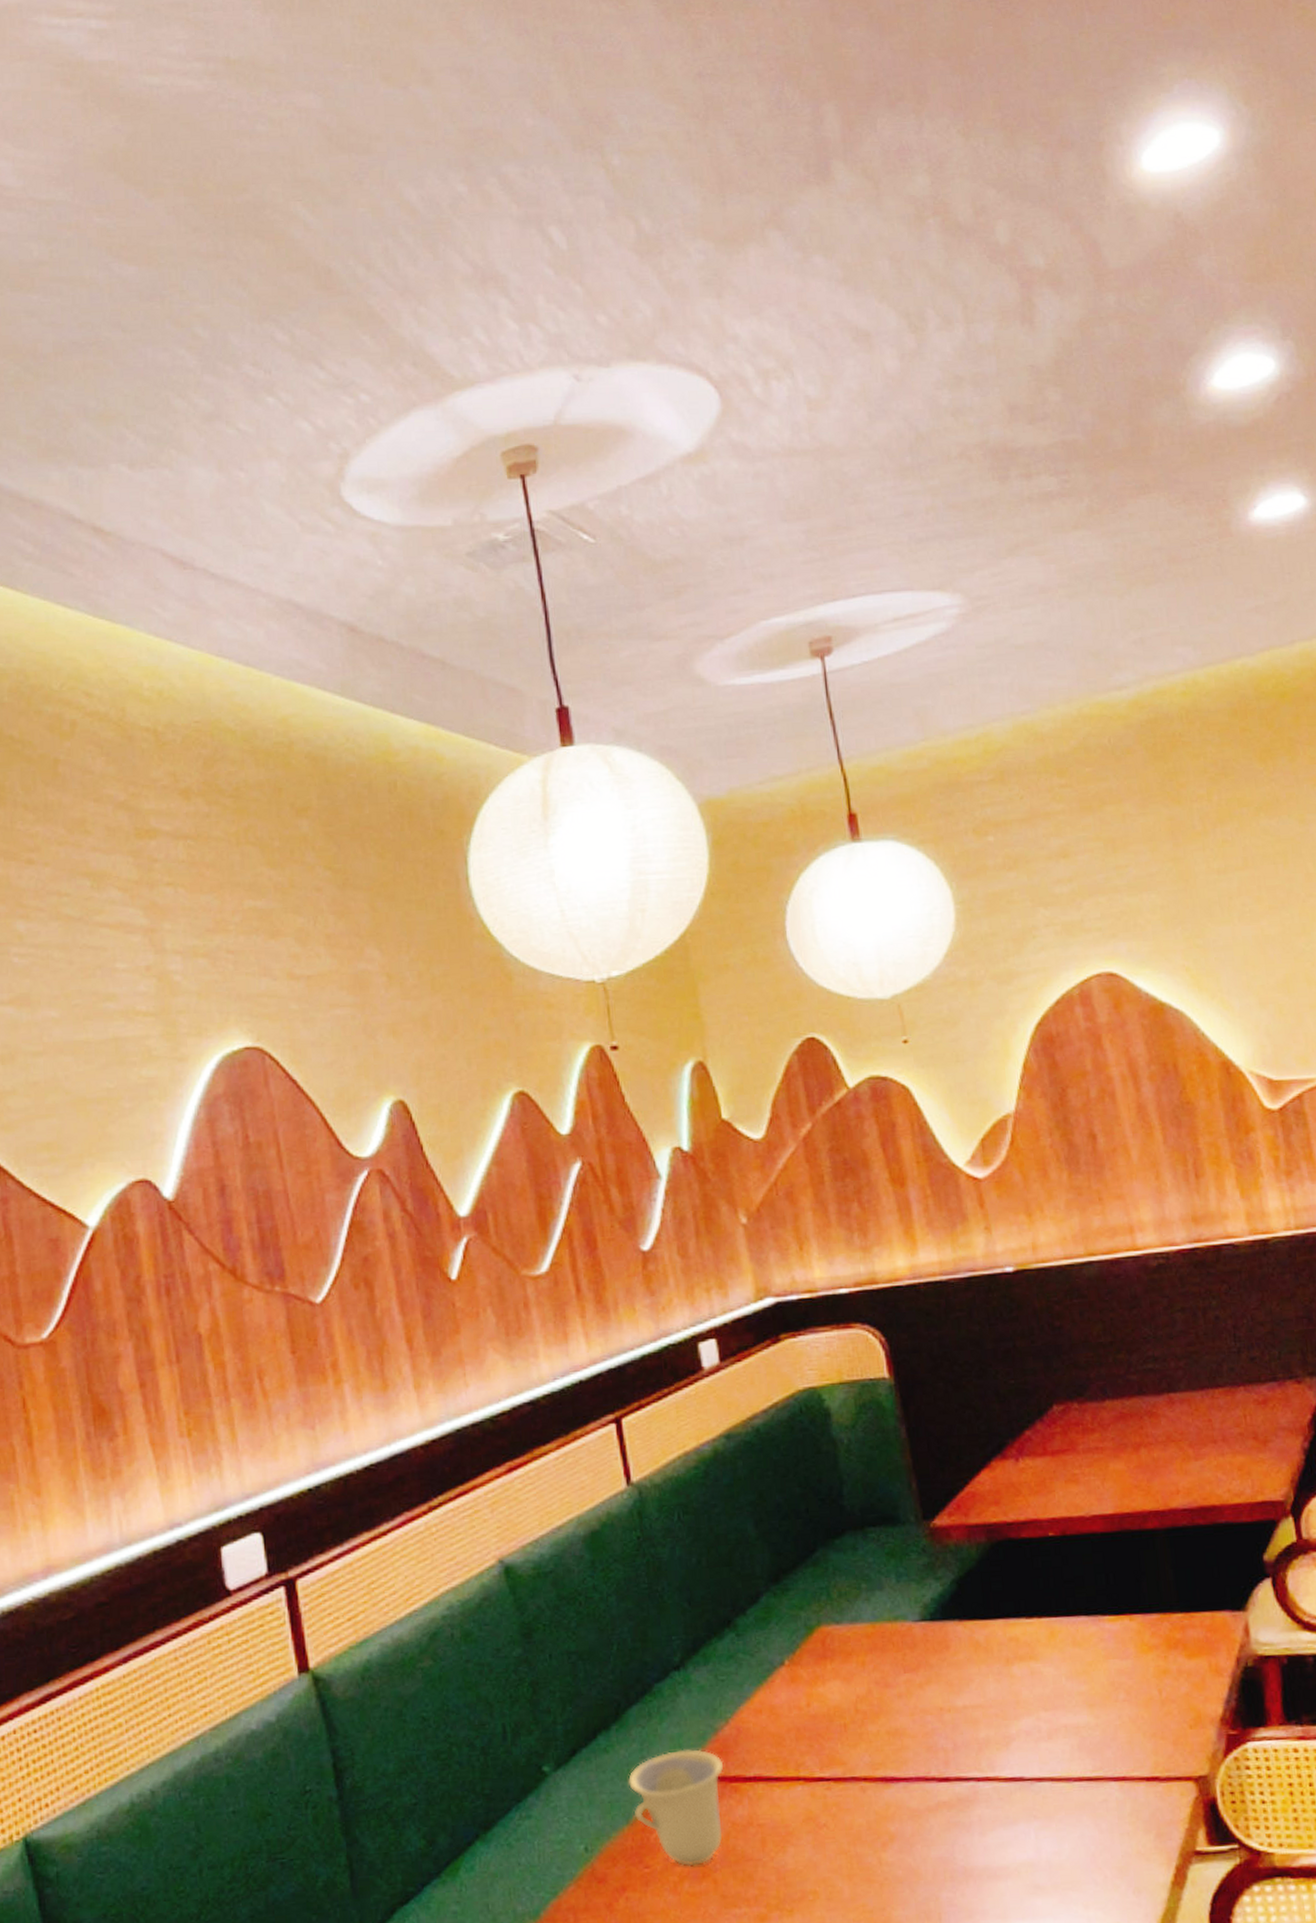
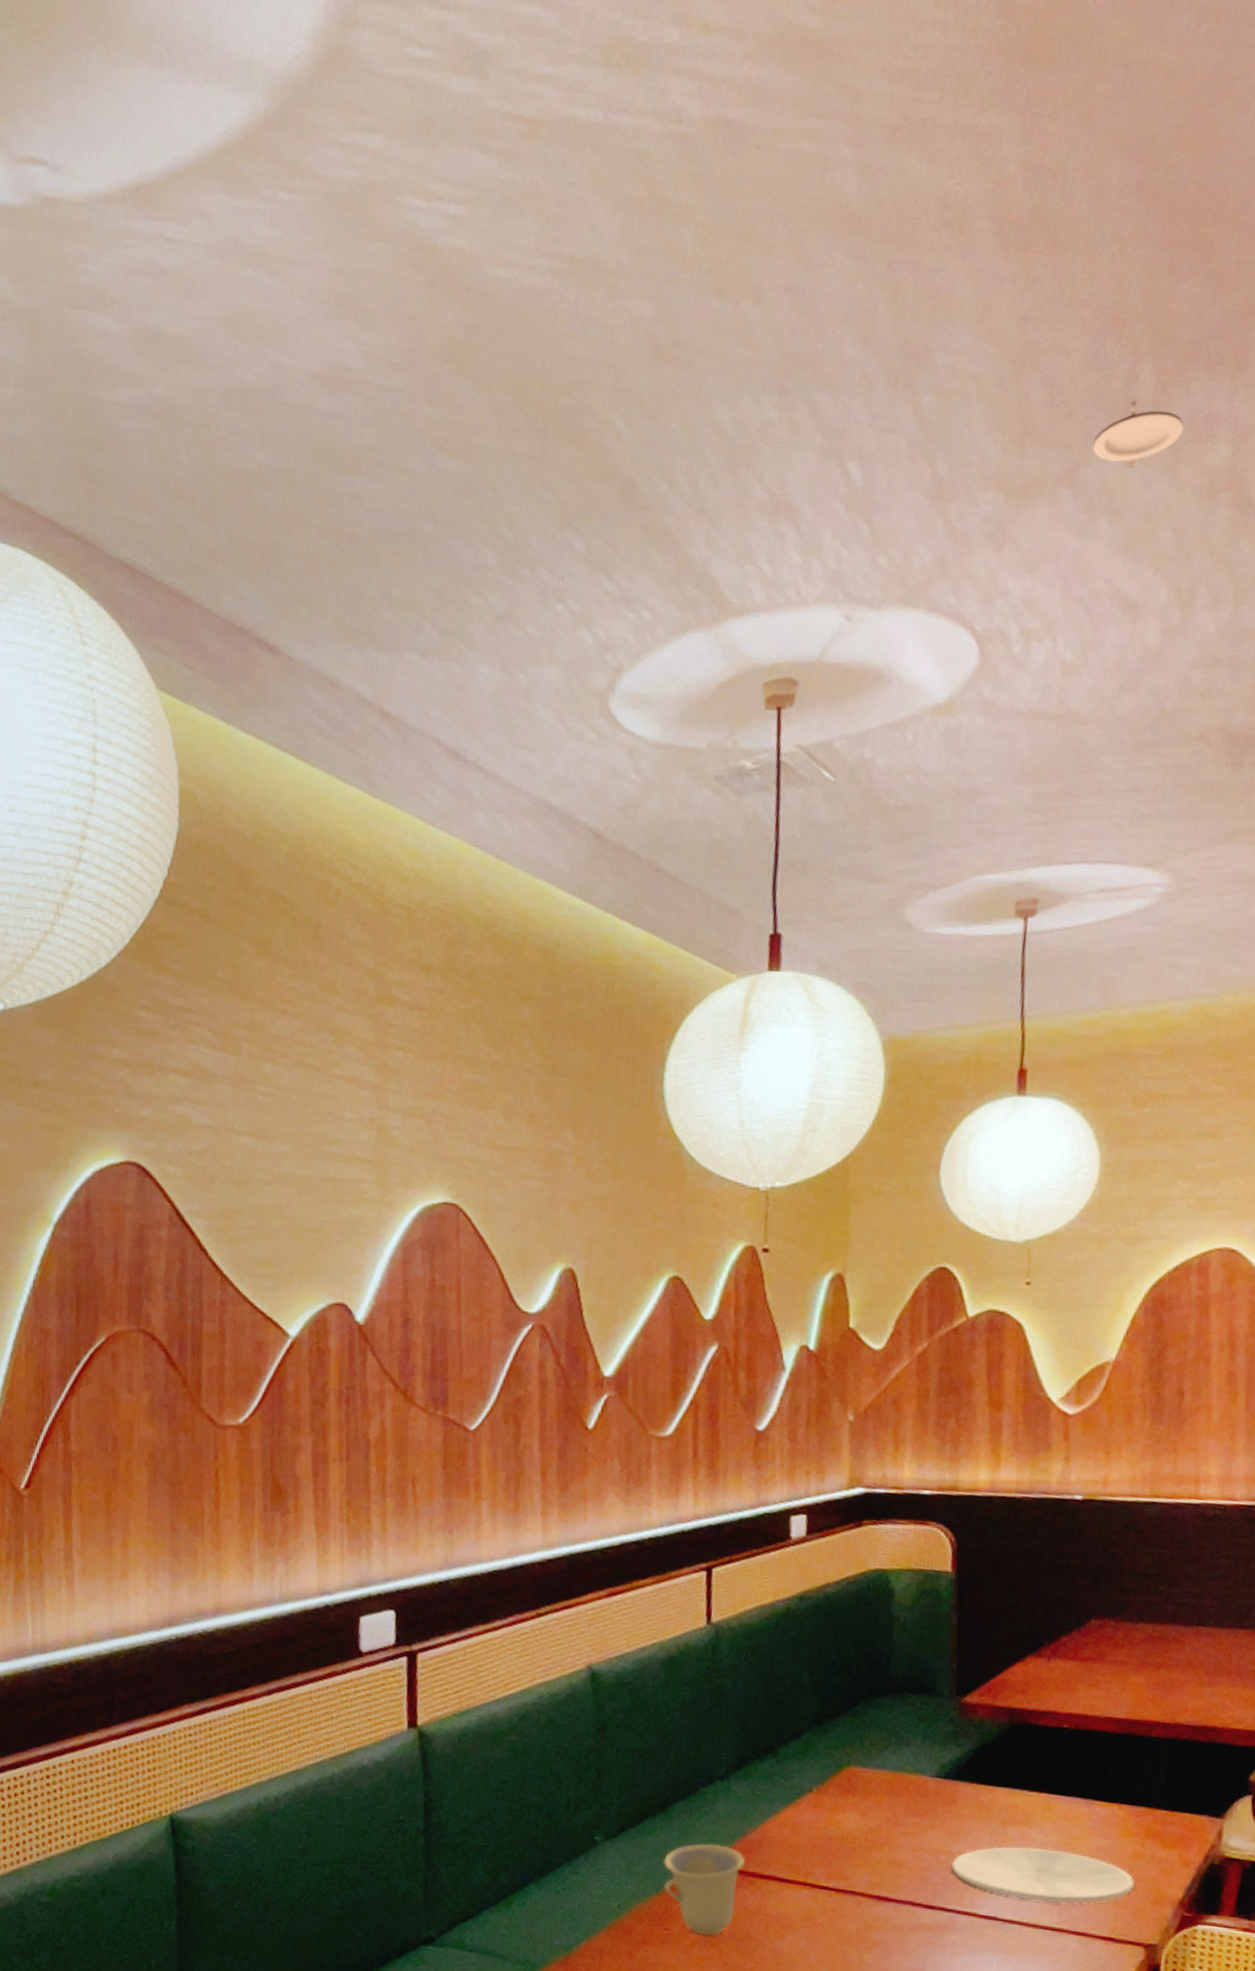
recessed light: none [792,141,879,205] -> present [1092,400,1184,469]
plate: none [958,1682,1168,1750] -> present [951,1846,1136,1903]

